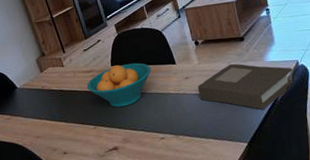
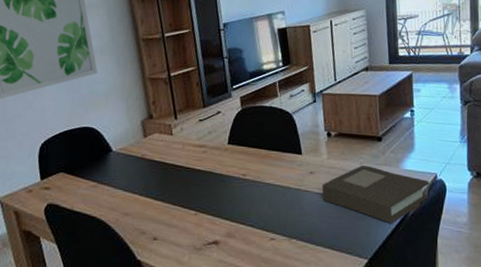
fruit bowl: present [86,62,151,107] -> none [195,144,273,194]

